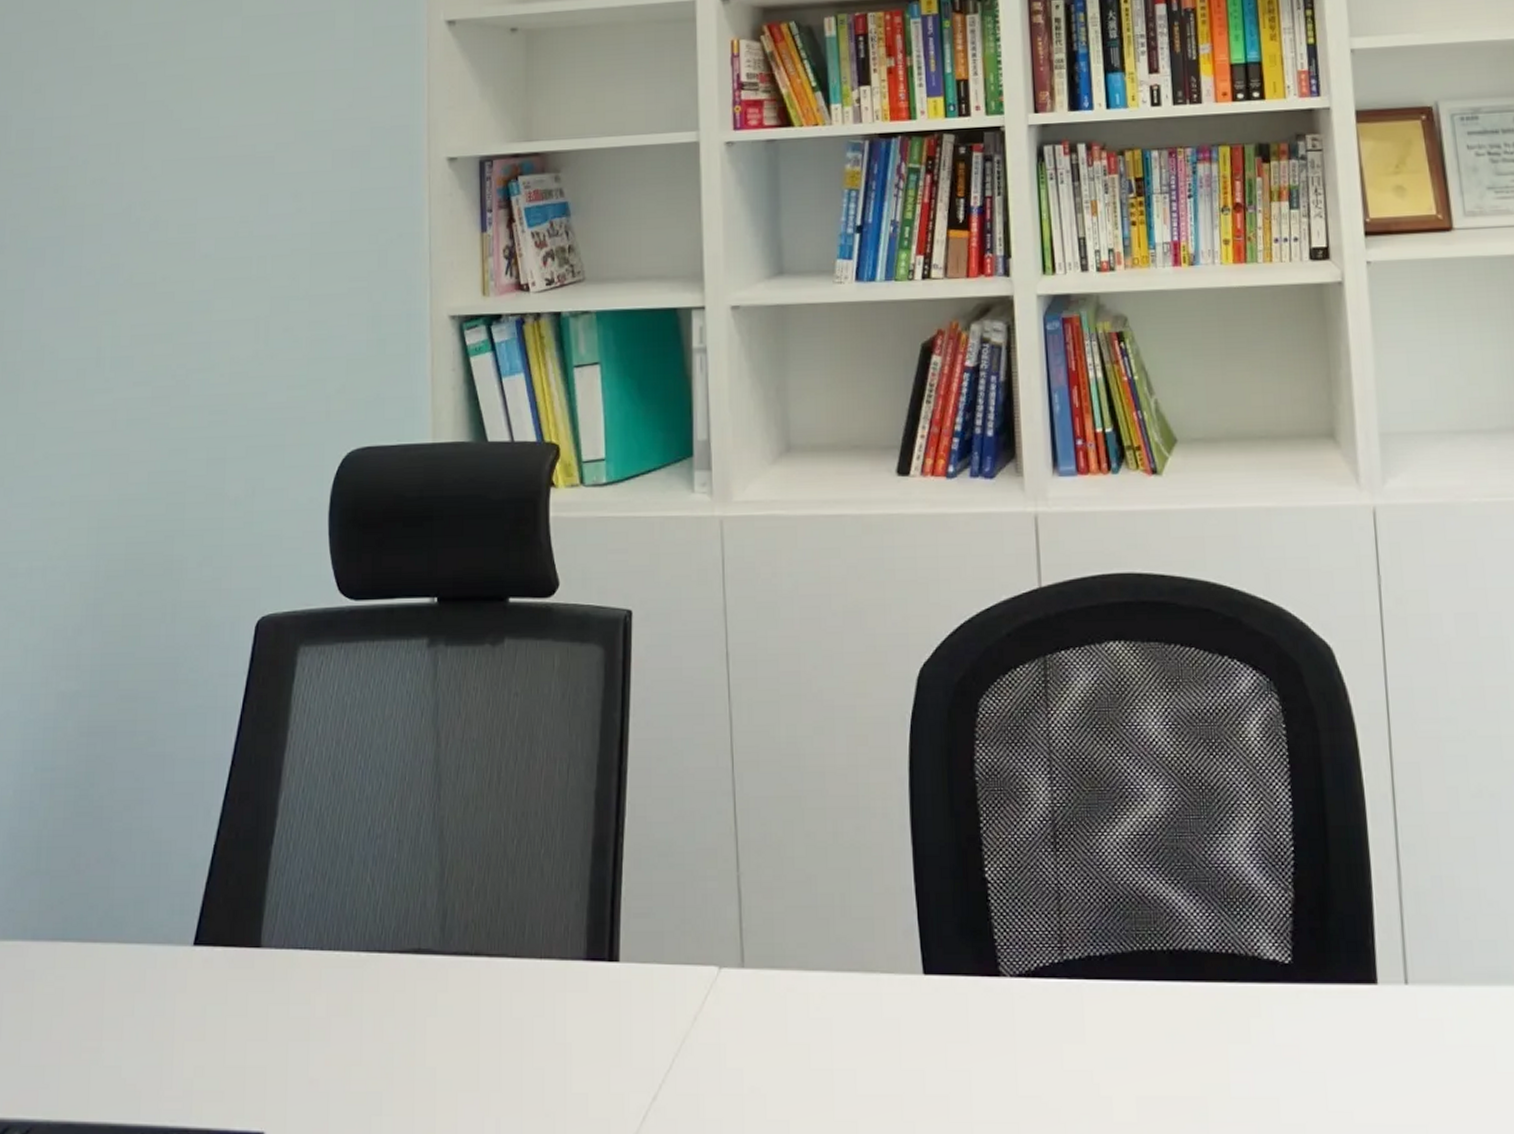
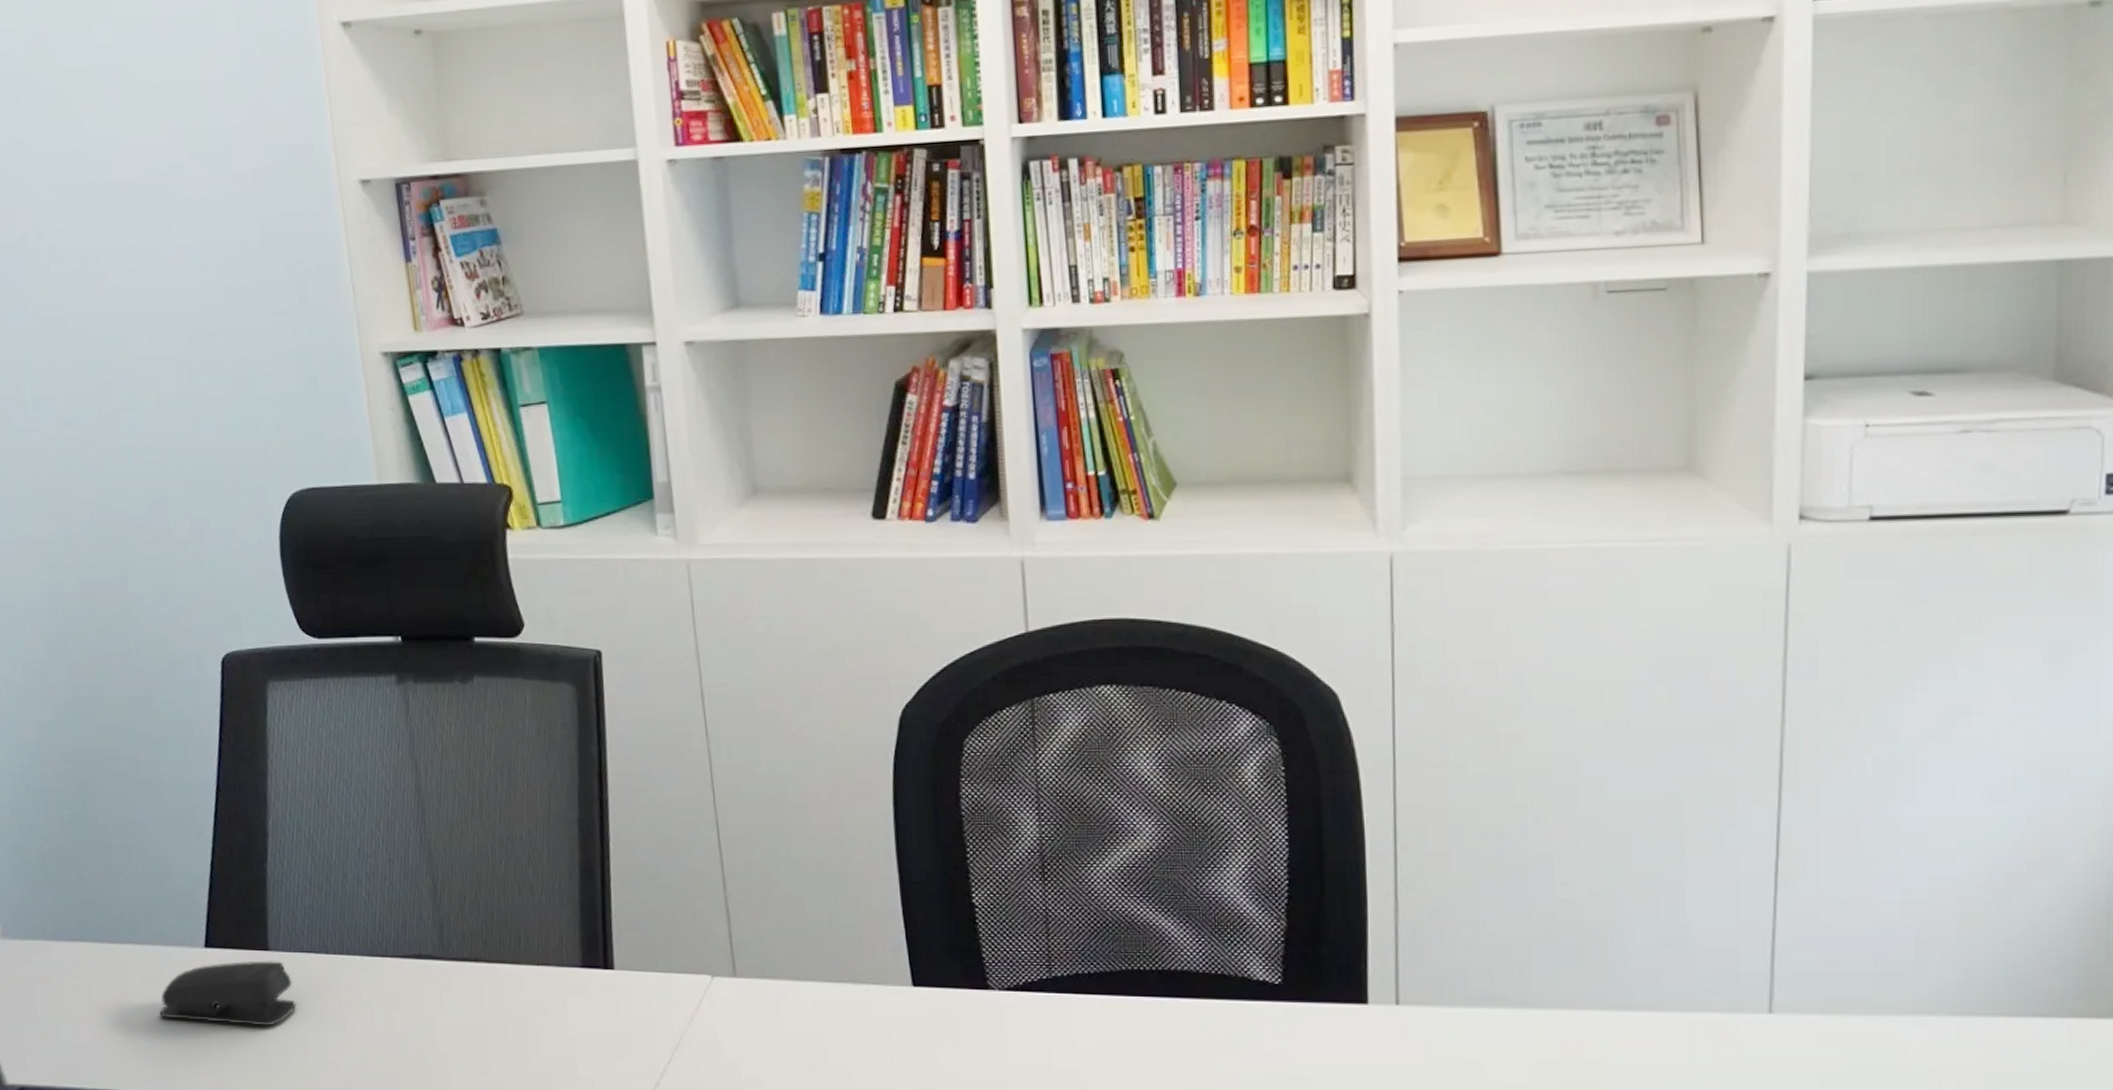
stapler: none [134,960,282,1038] -> present [159,960,296,1026]

